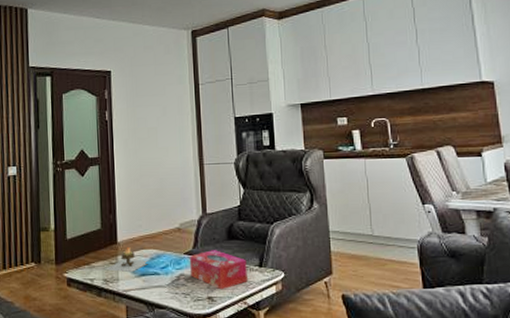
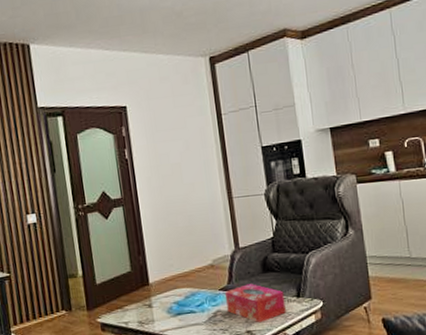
candle: present [106,247,149,272] -> none [140,288,183,313]

